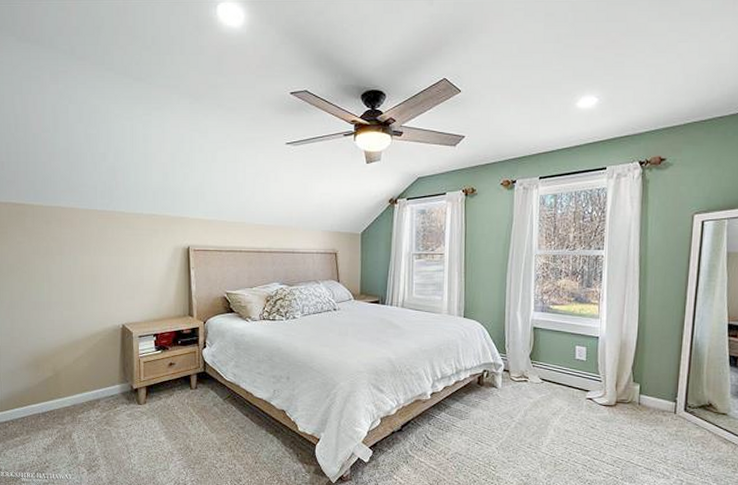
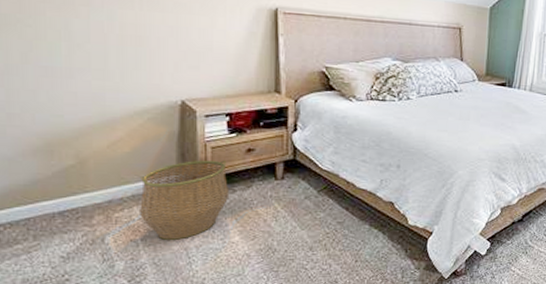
basket: none [94,372,156,438] -> present [139,160,228,240]

